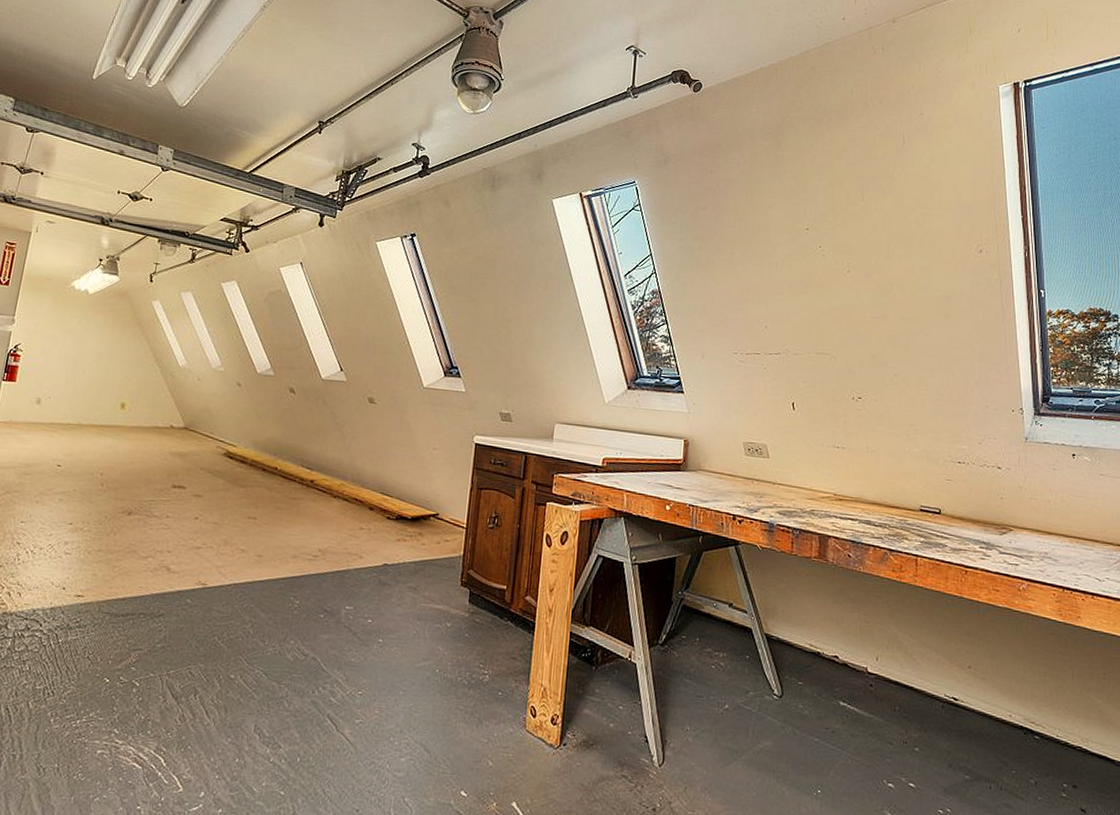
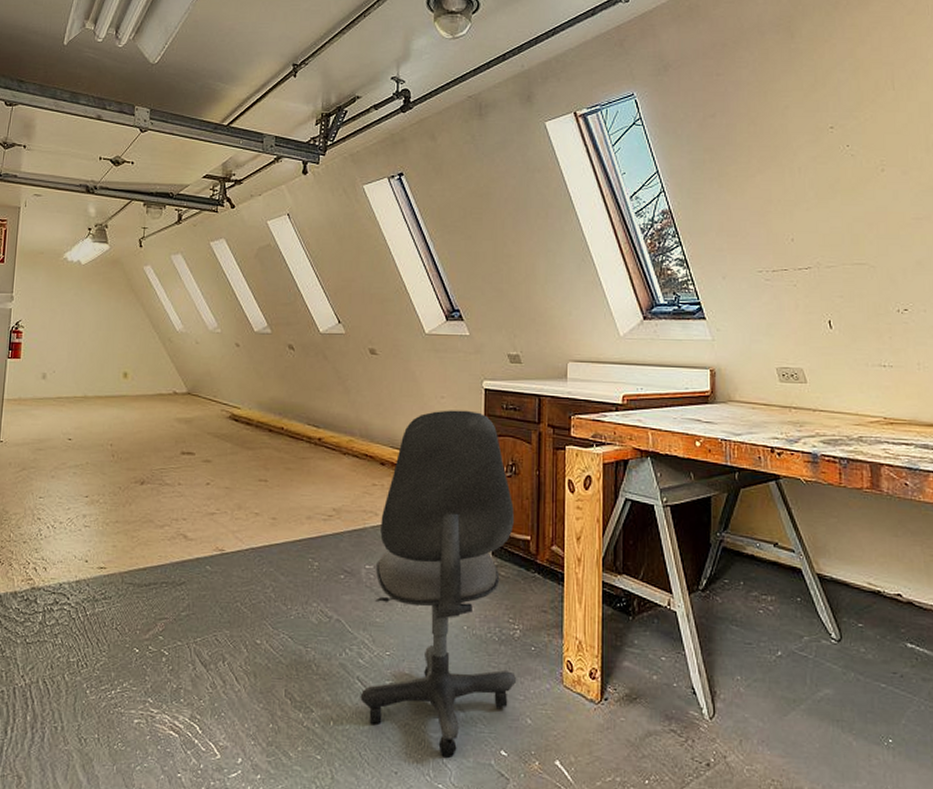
office chair: none [328,461,493,798] -> present [360,410,516,759]

